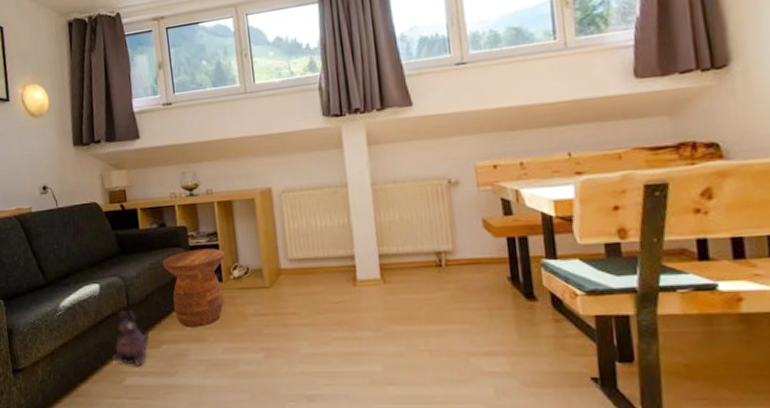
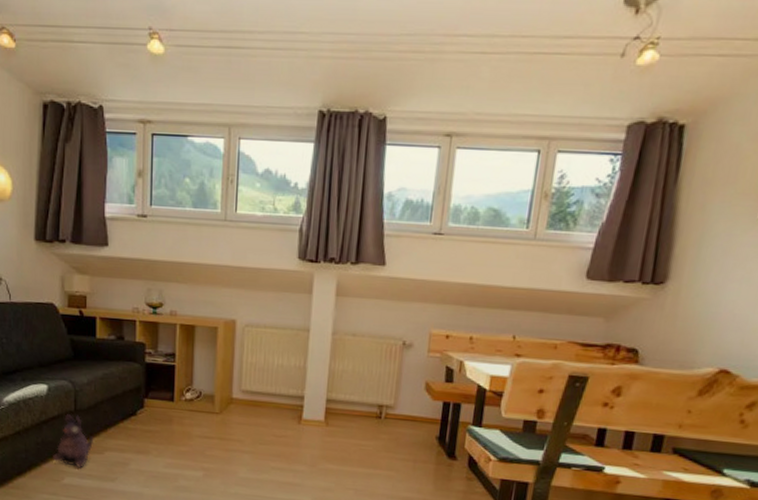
side table: present [162,248,225,327] -> none [116,366,180,441]

